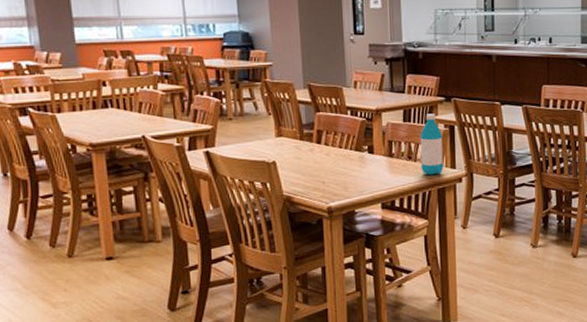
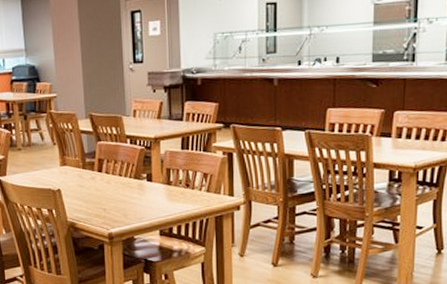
water bottle: present [420,113,443,176] -> none [198,141,221,203]

